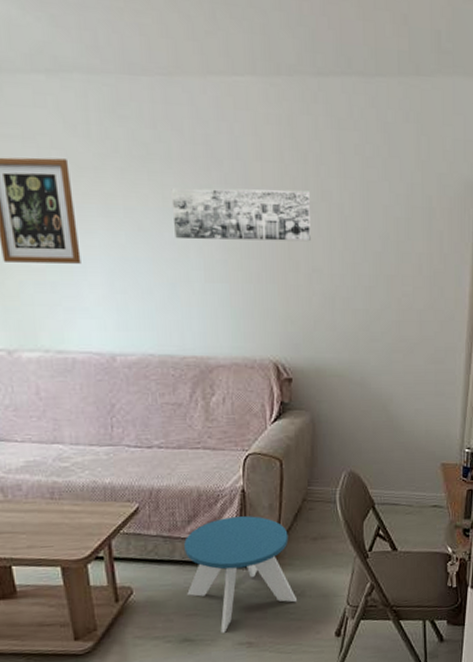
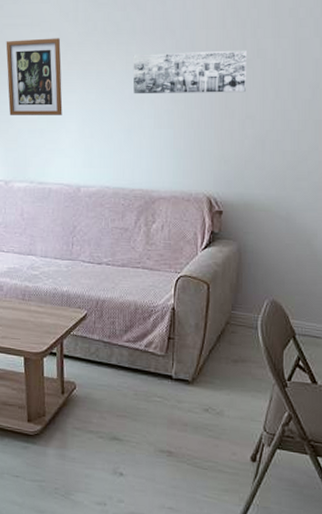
side table: present [184,516,298,633] -> none [119,331,216,438]

